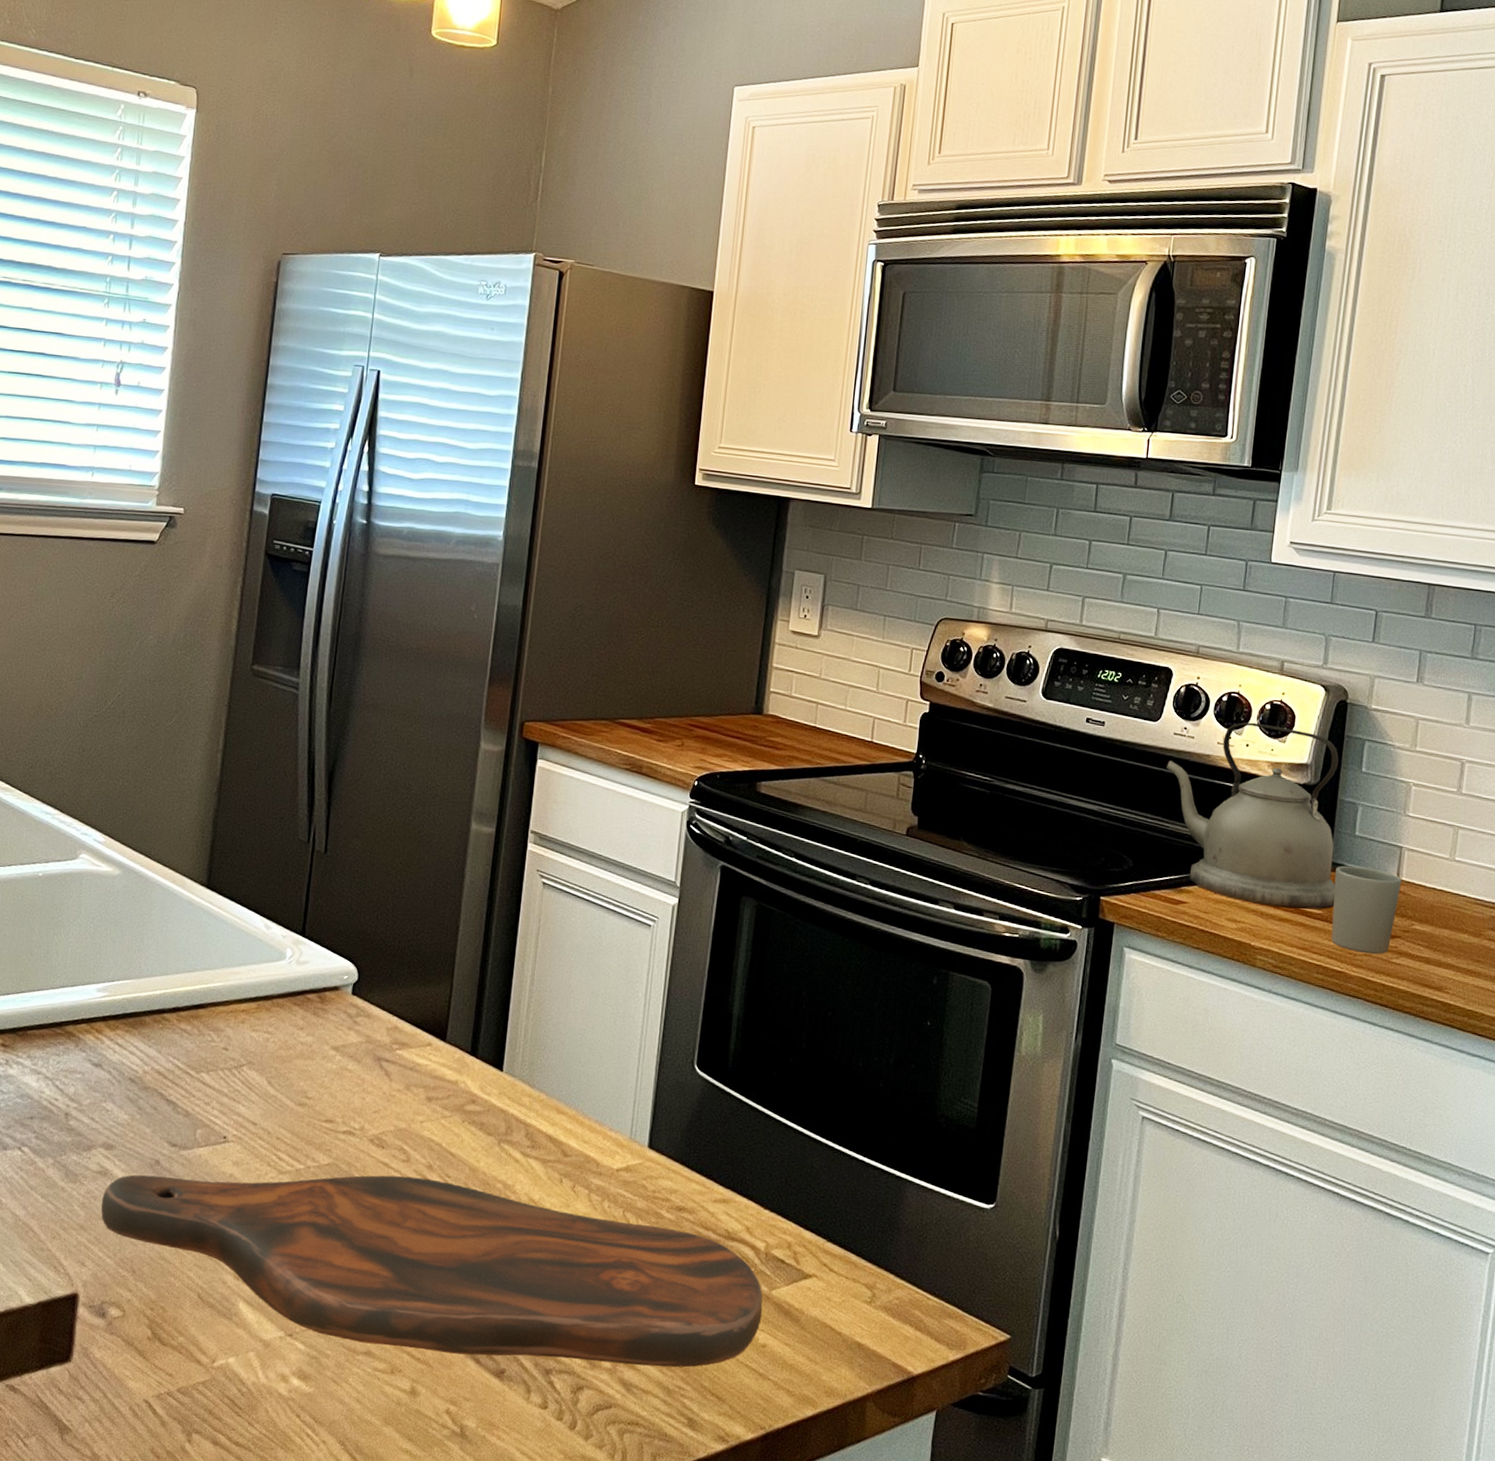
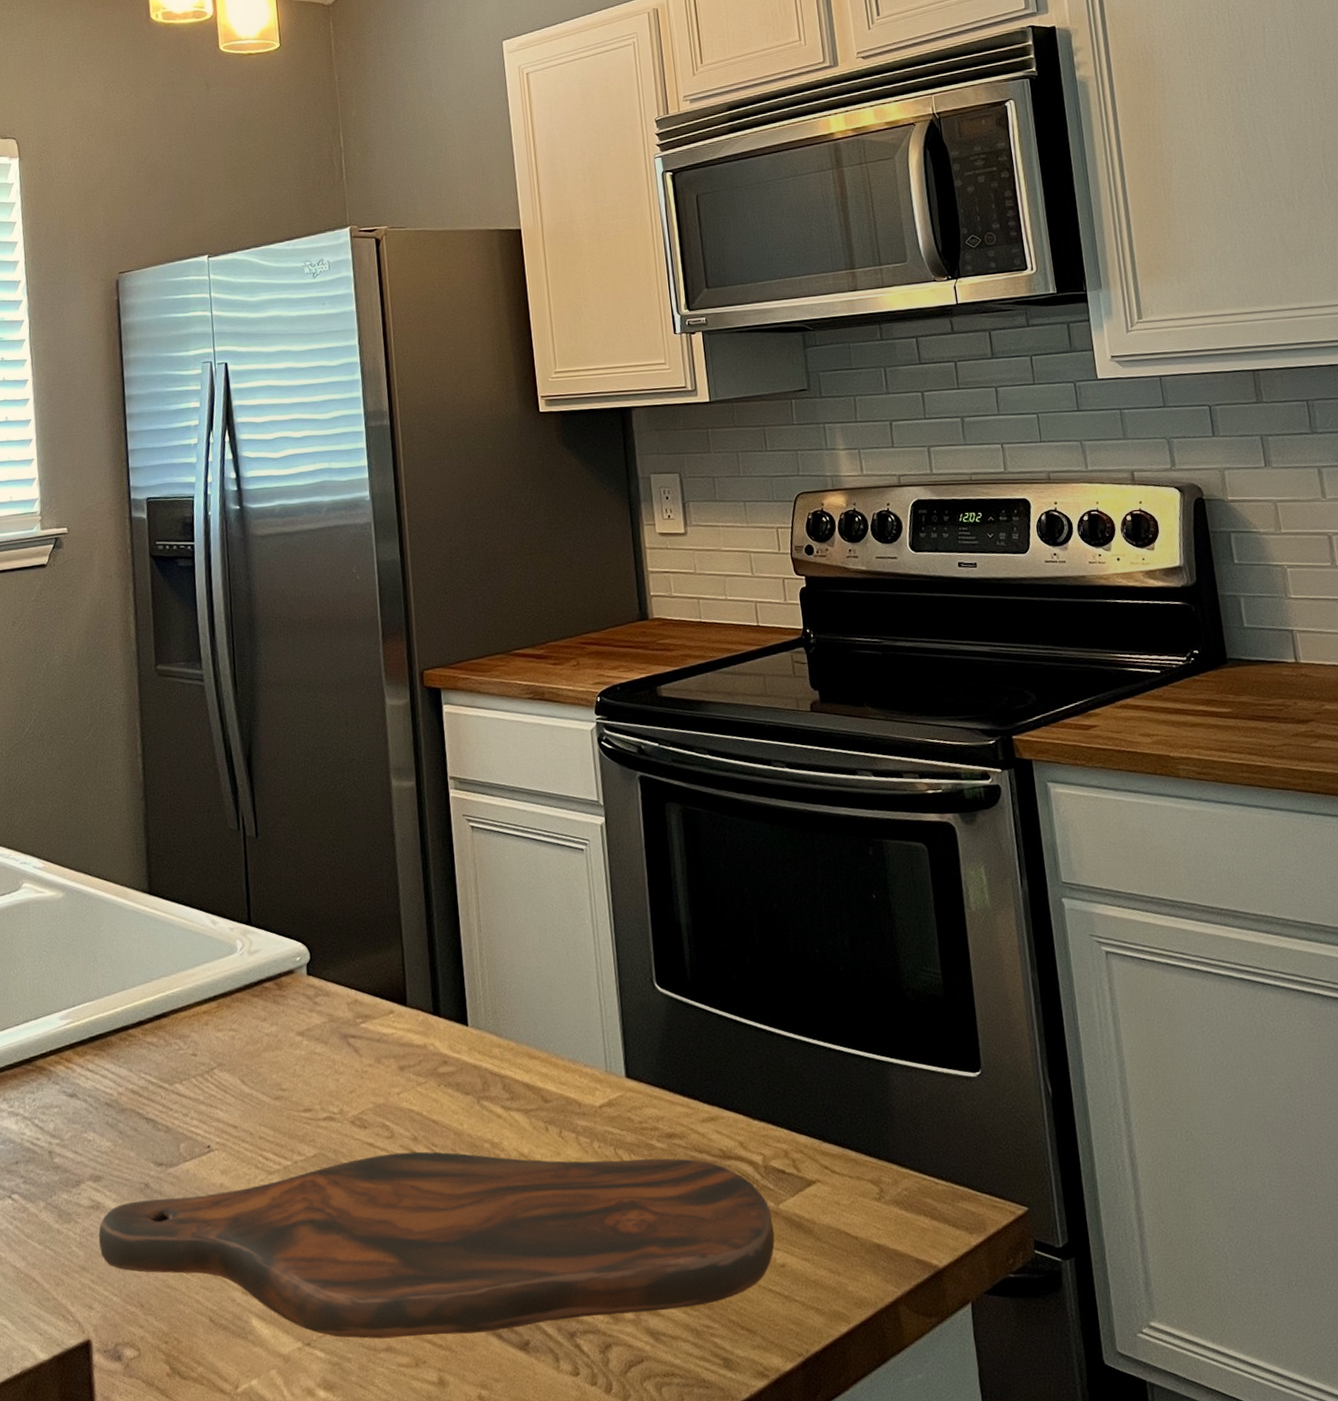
kettle: present [1166,722,1339,910] -> none [1045,535,1242,715]
mug: present [1331,865,1402,955] -> none [1234,656,1306,744]

